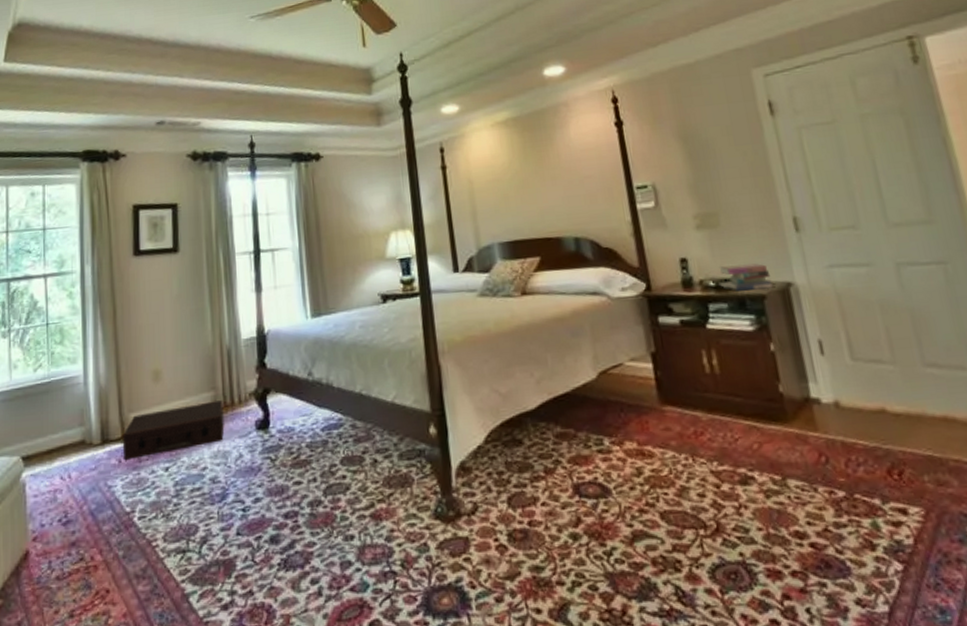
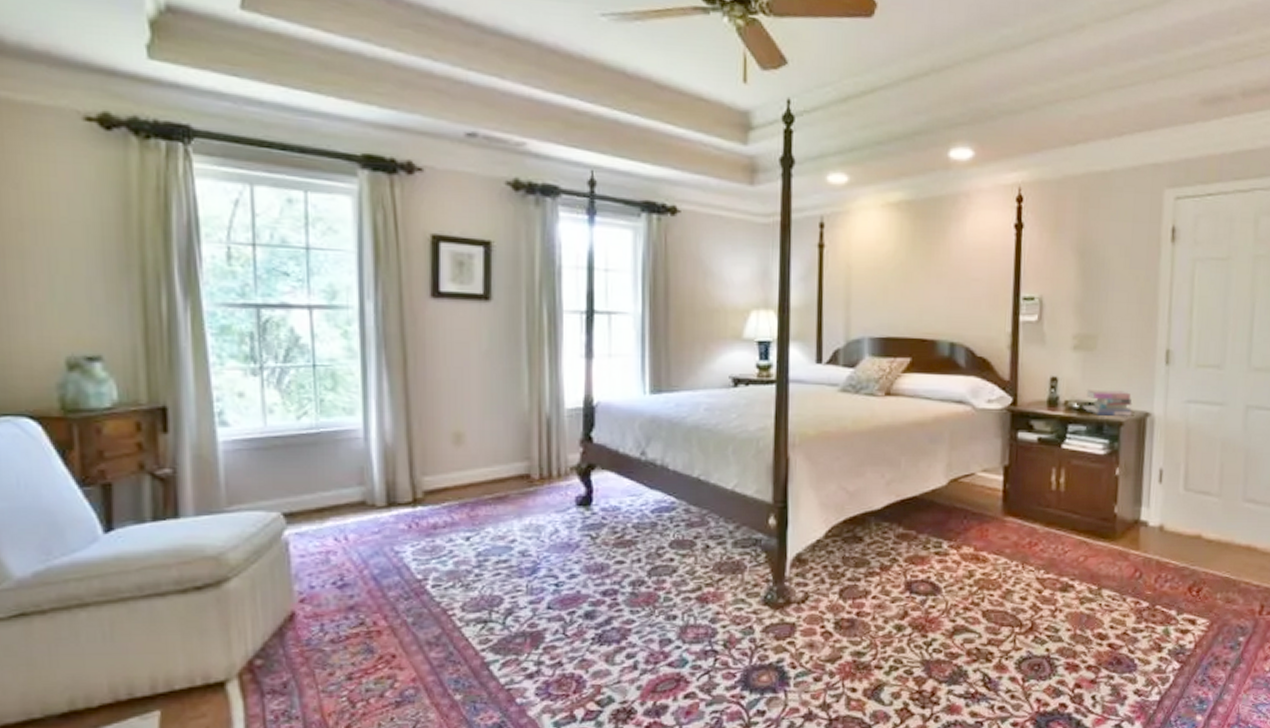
suitcase: present [122,400,224,460] -> none [413,472,539,525]

